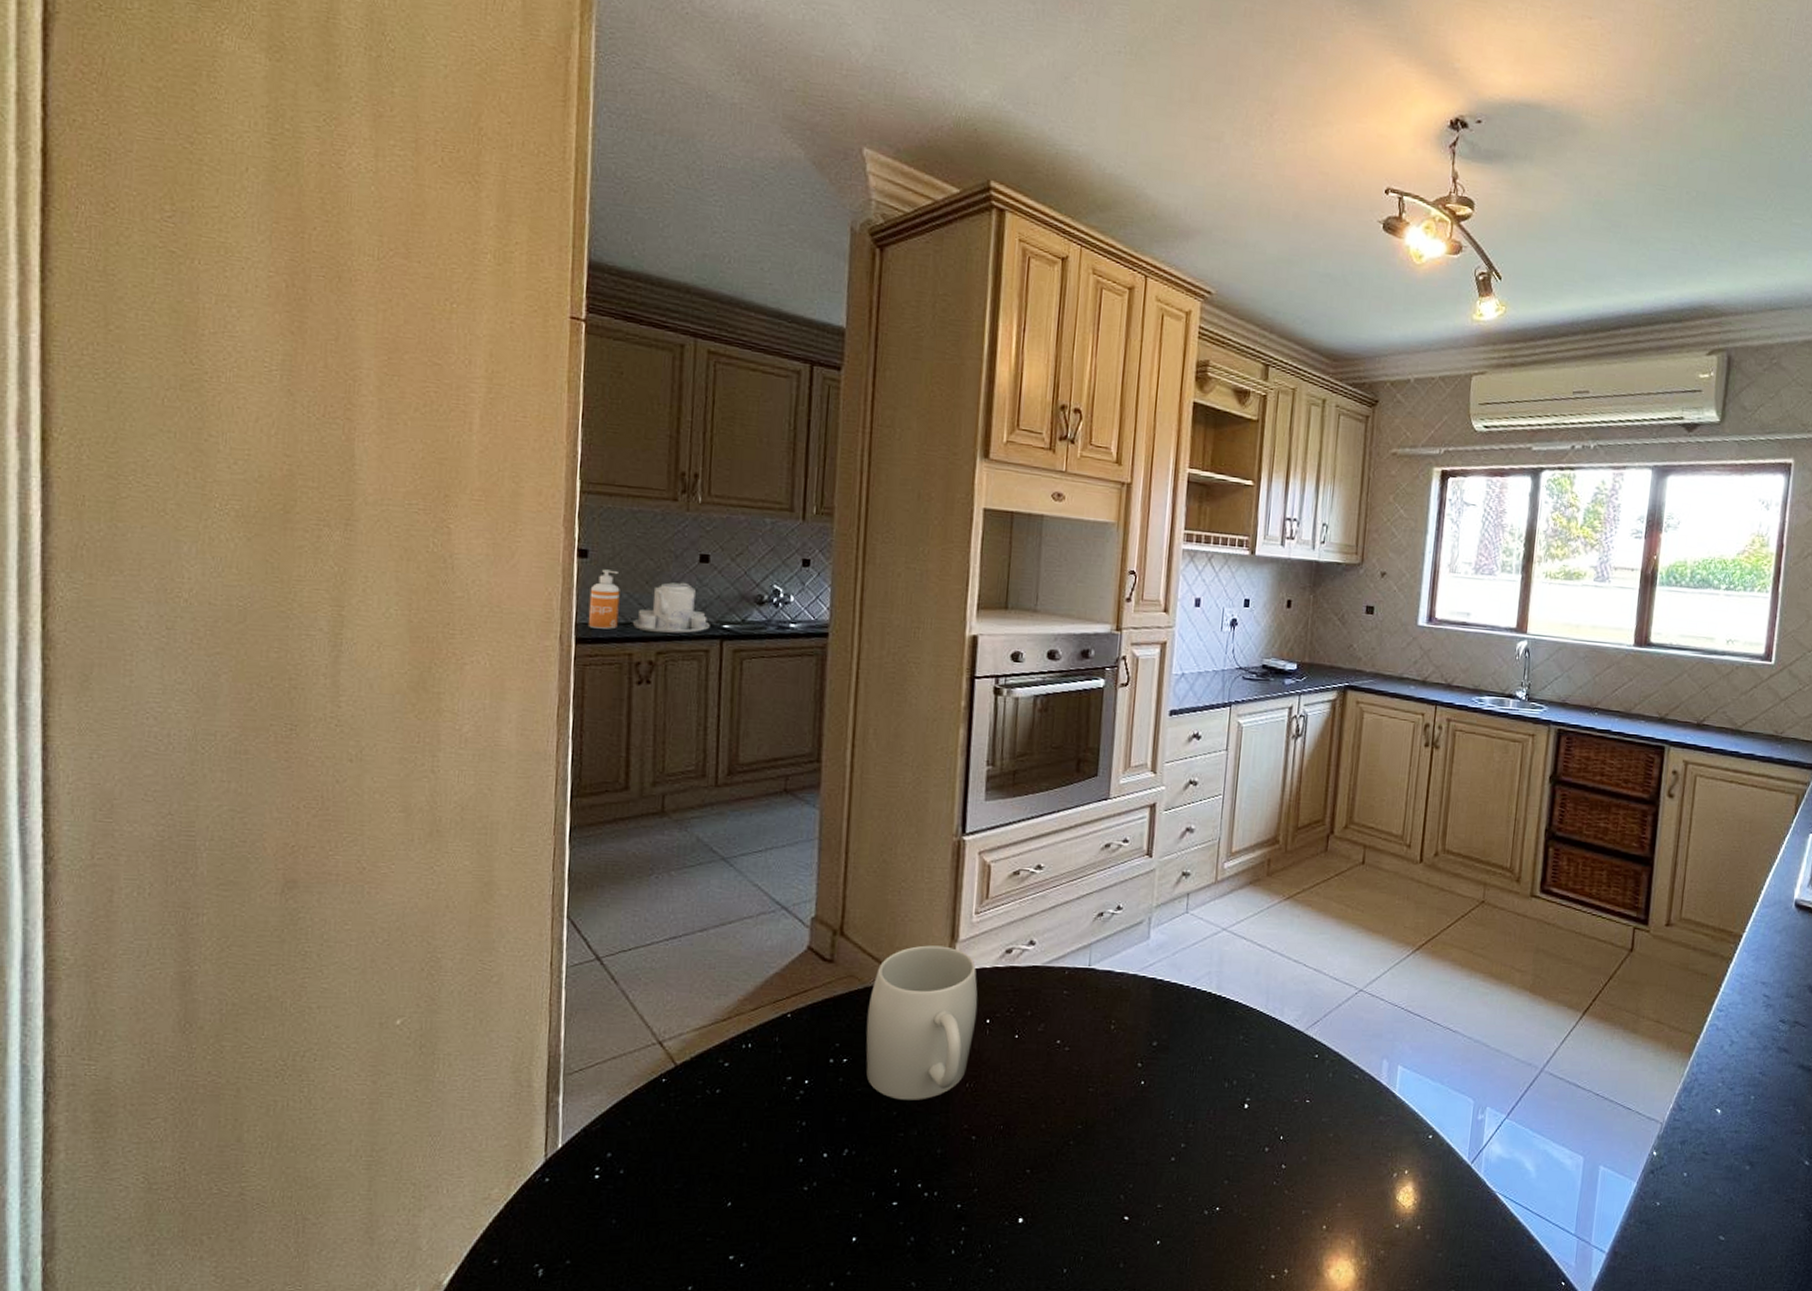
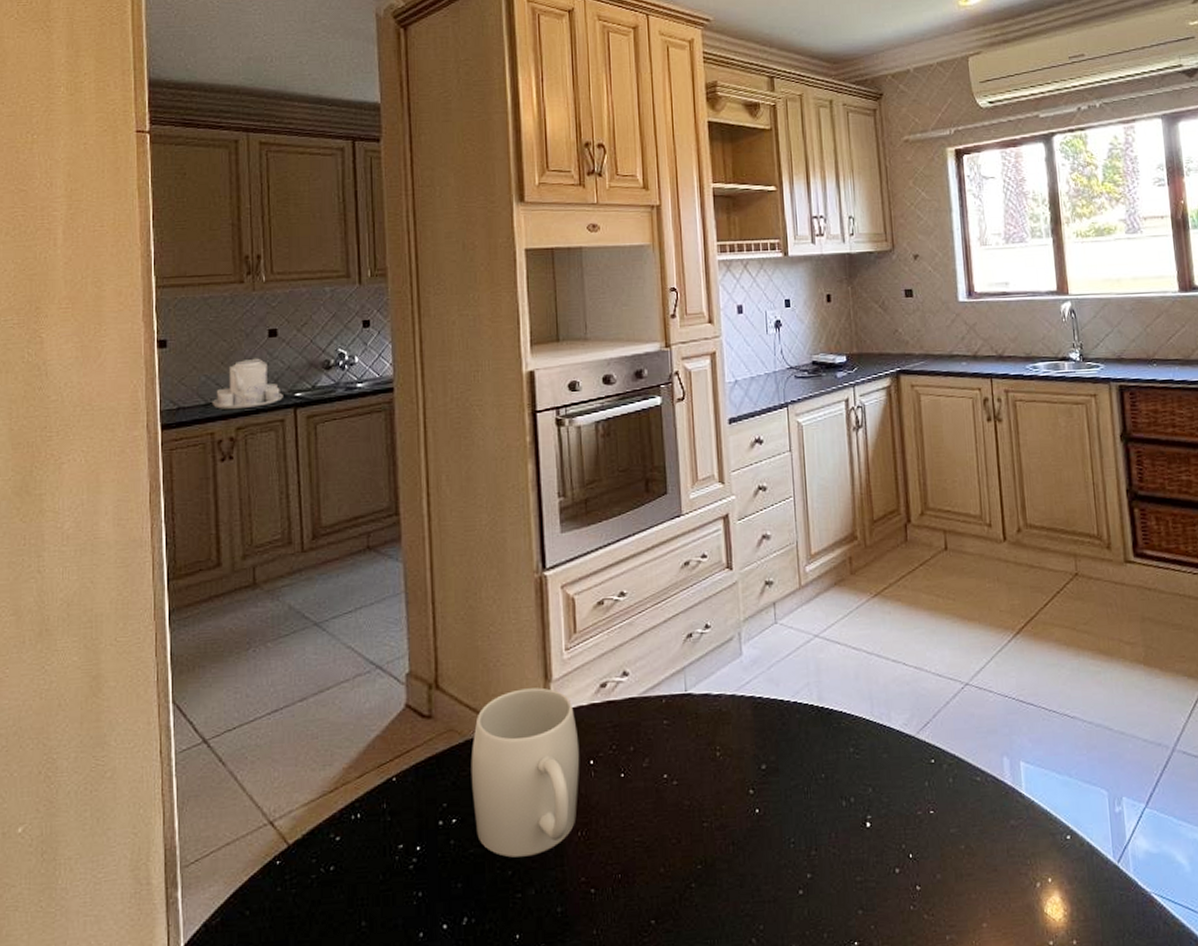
soap dispenser: present [587,569,620,630] -> none [171,355,199,414]

